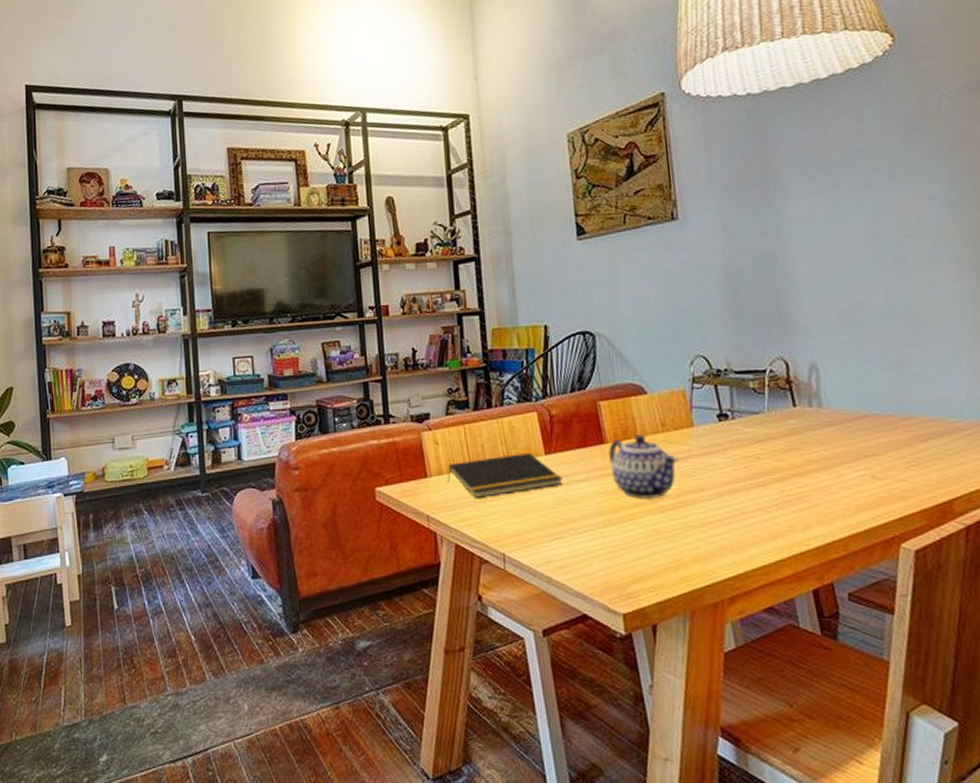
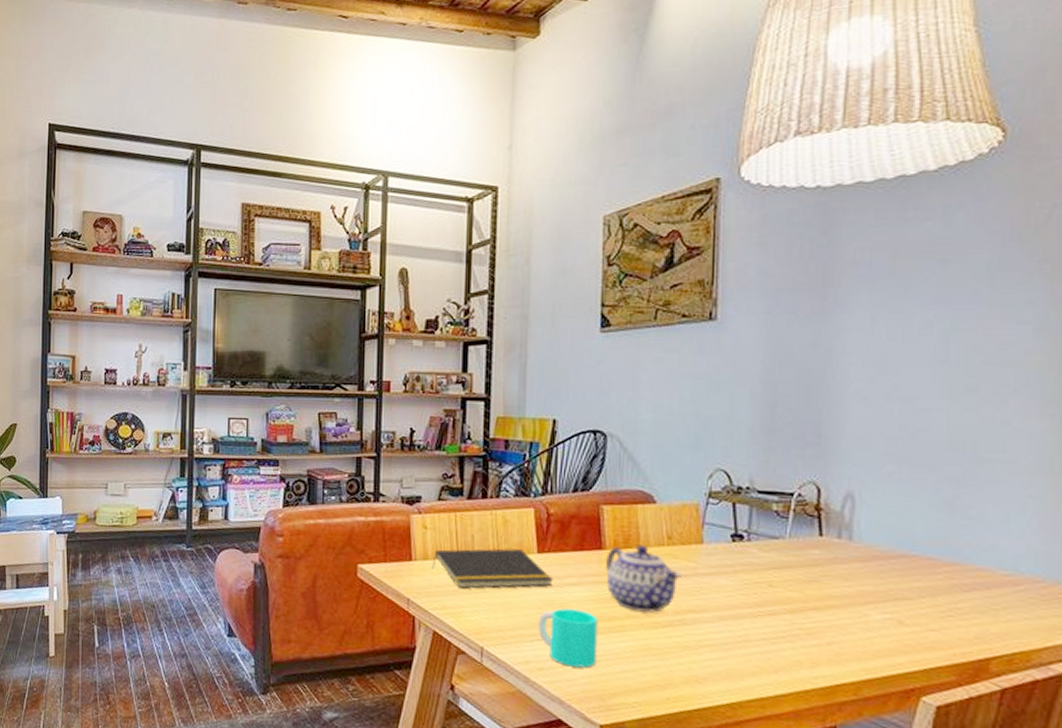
cup: none [554,504,613,561] -> present [539,608,598,668]

